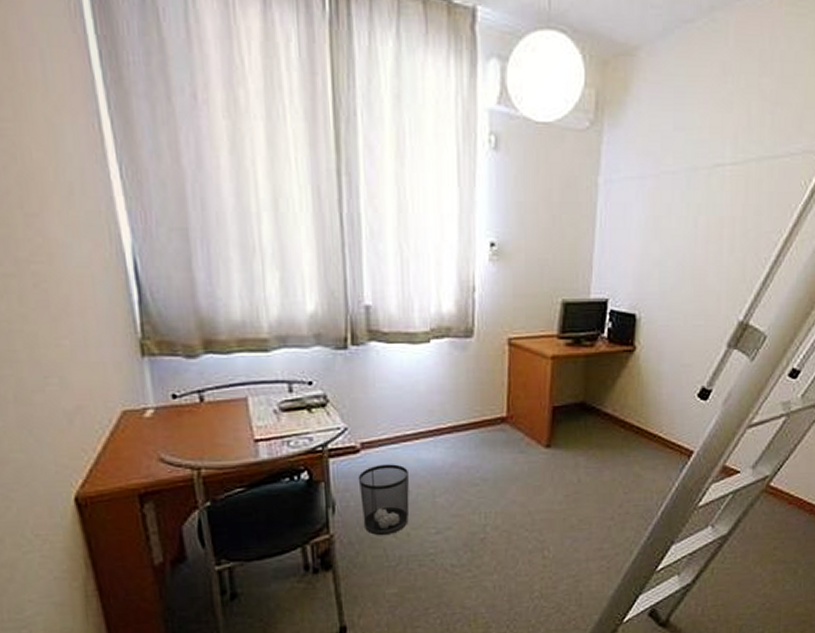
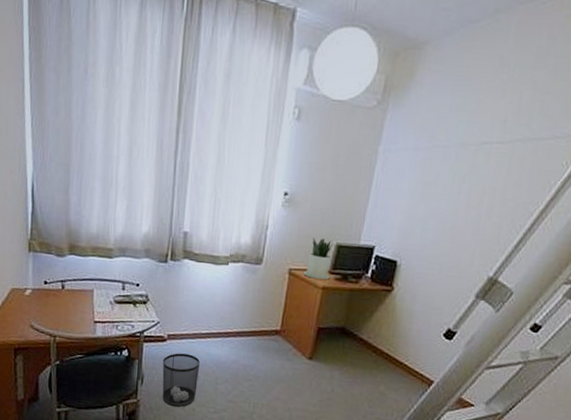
planter: none [527,296,559,349] -> present [304,237,334,281]

